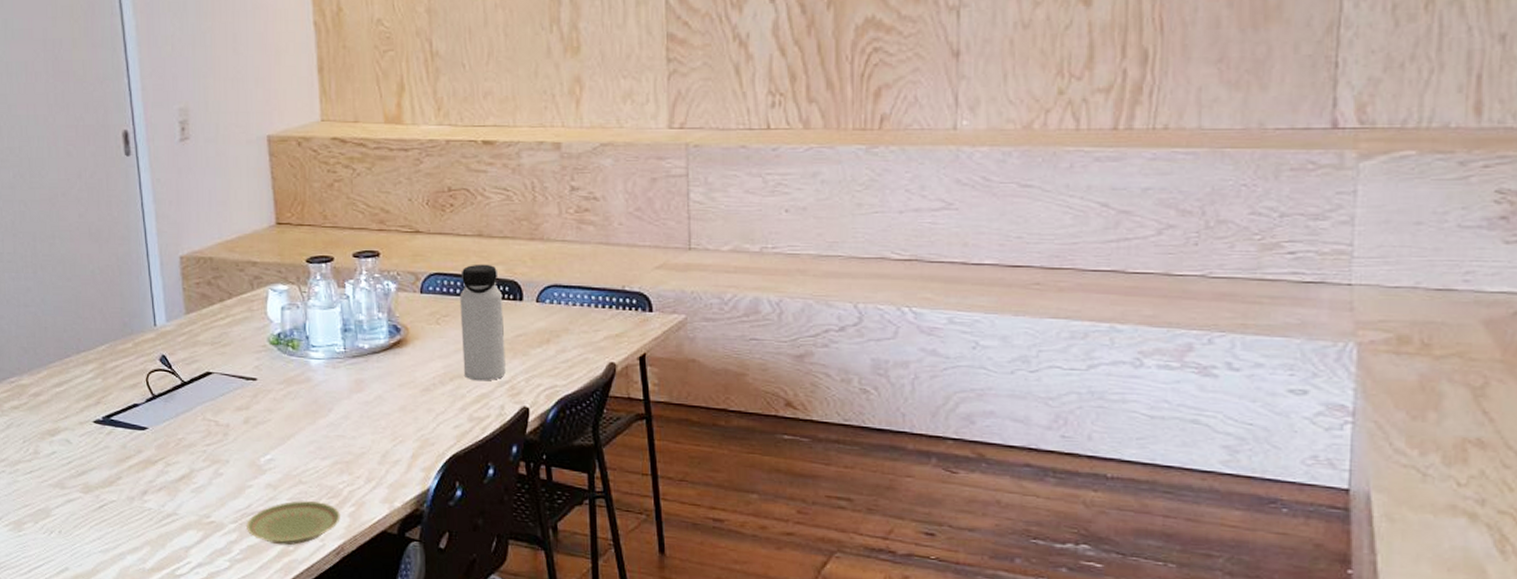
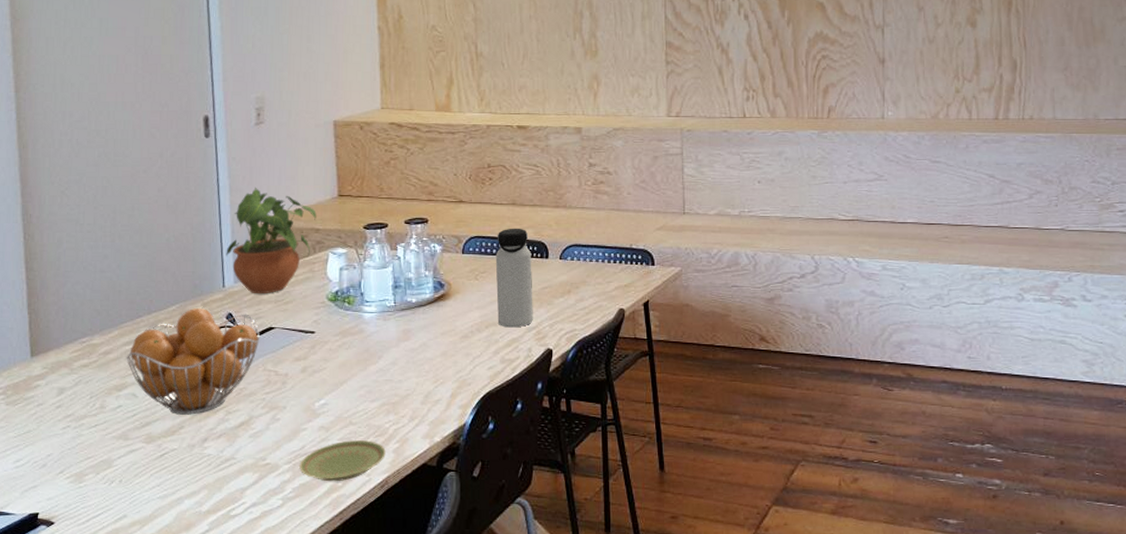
fruit basket: none [57,349,197,465] -> present [126,308,260,415]
potted plant: none [155,213,253,335] -> present [226,187,317,294]

